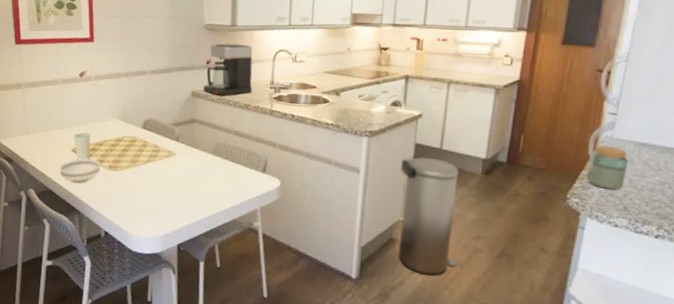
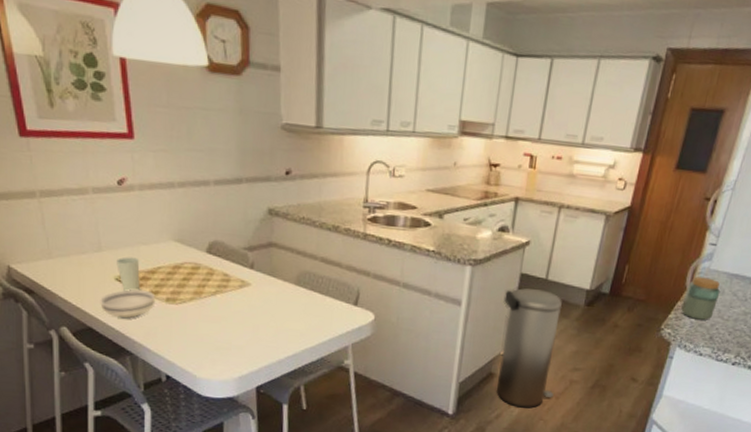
coffee maker: present [203,43,253,96] -> none [282,149,343,216]

